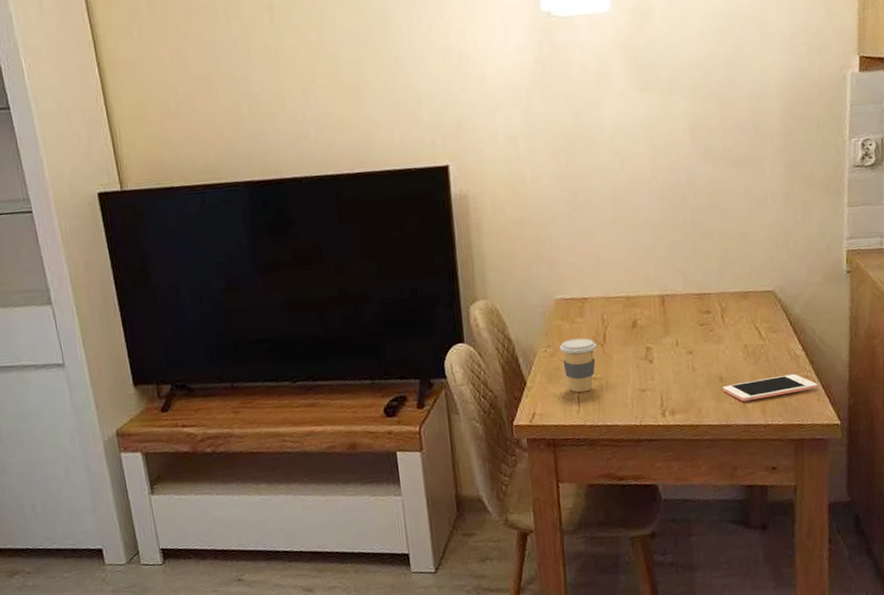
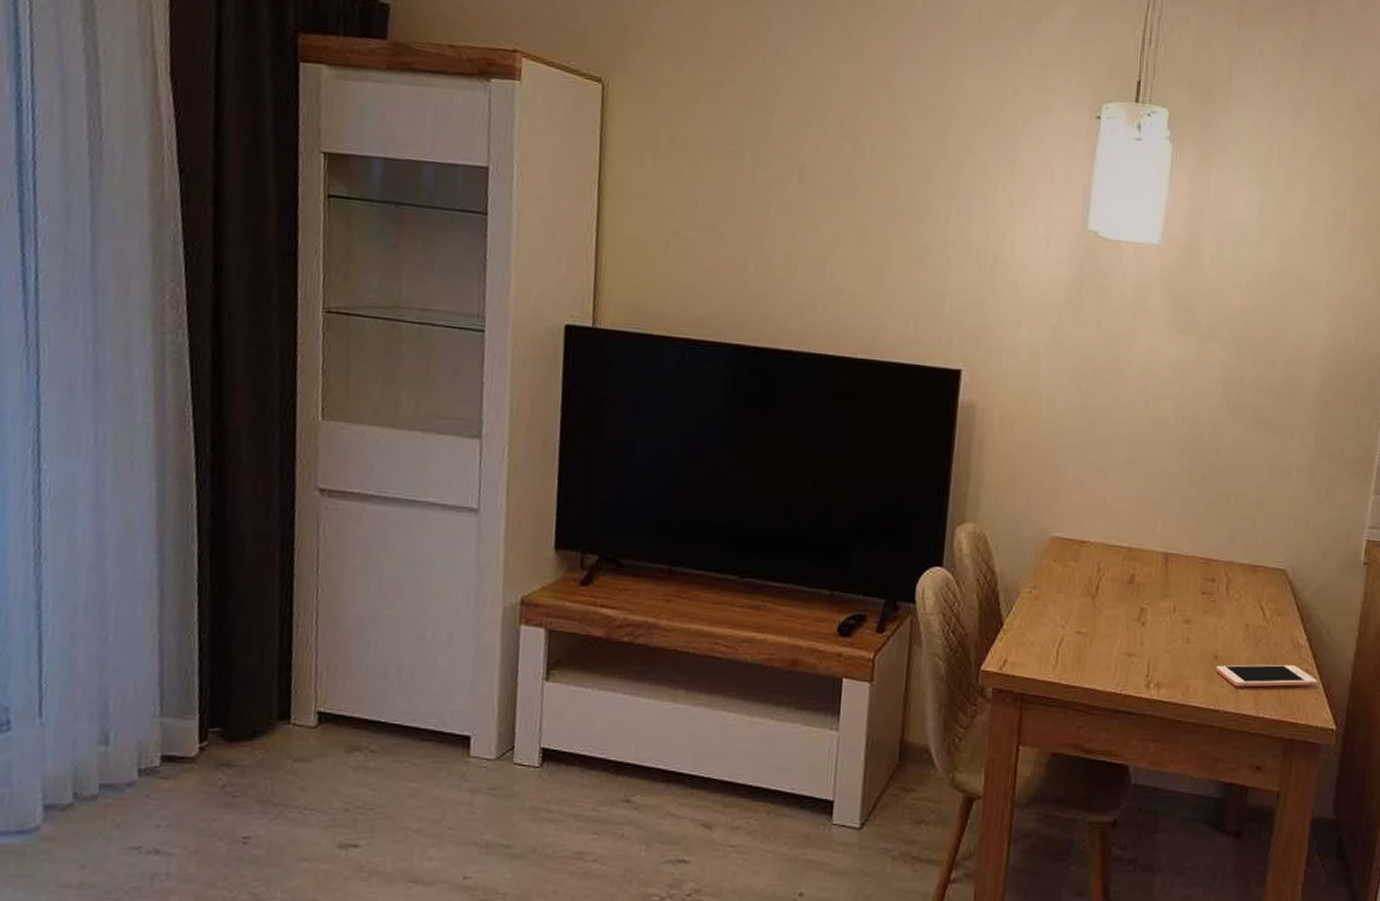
coffee cup: present [559,338,597,393] -> none [1046,584,1087,646]

